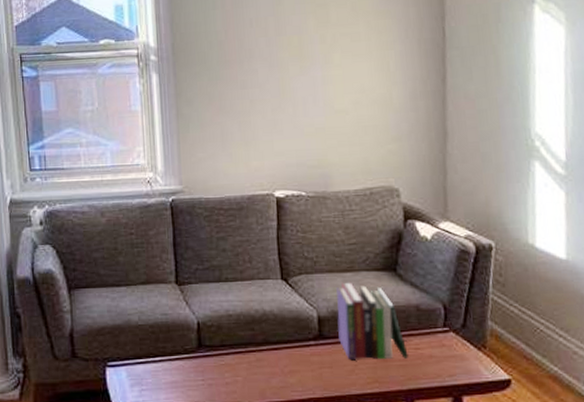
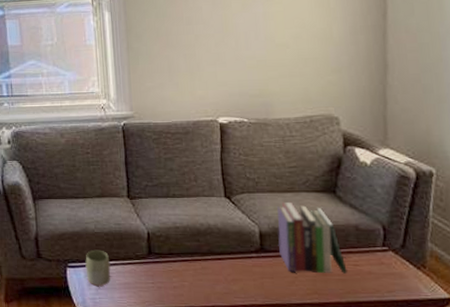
mug: none [127,345,156,387] -> present [85,249,111,286]

